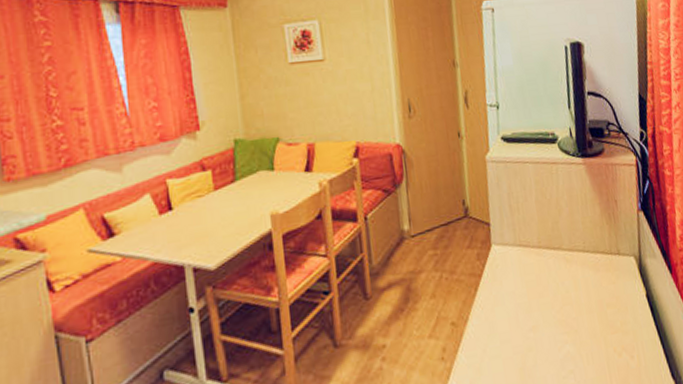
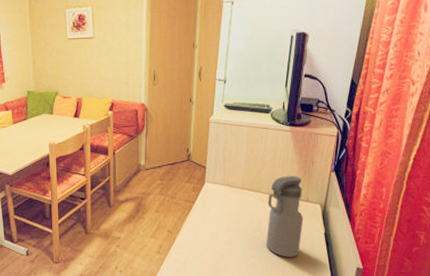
water bottle: none [571,222,622,338] -> present [266,176,304,258]

